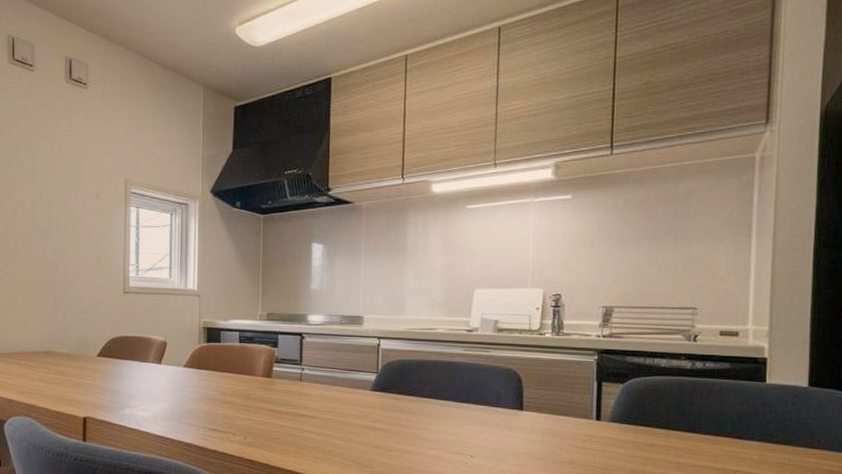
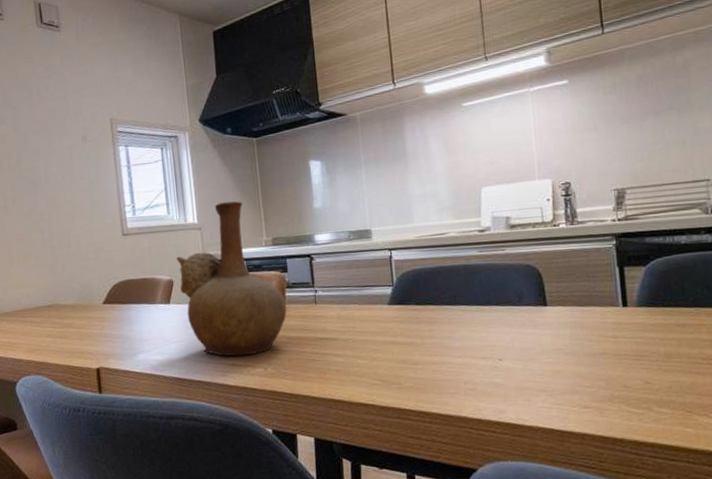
vase: none [173,272,272,423] -> present [176,201,287,357]

